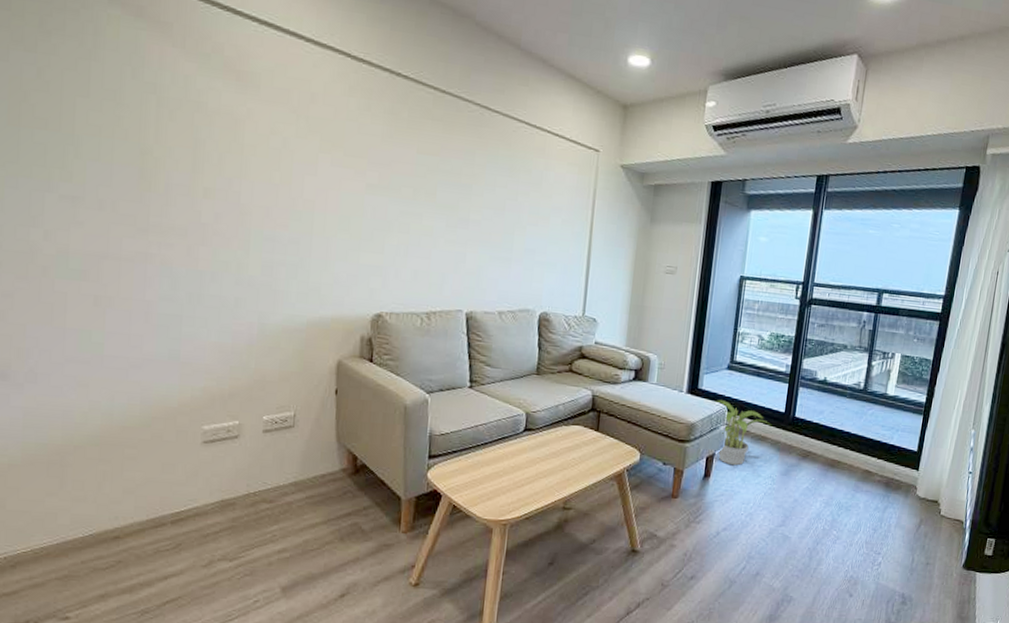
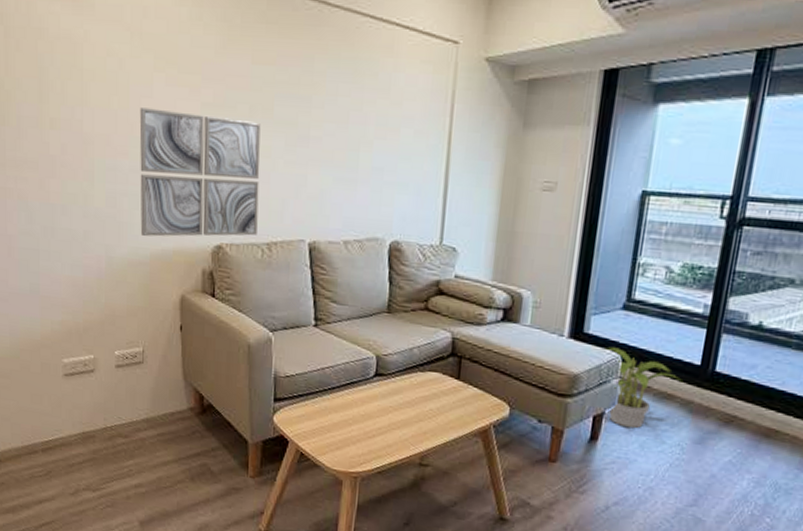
wall art: none [297,184,424,306] -> present [139,107,261,237]

